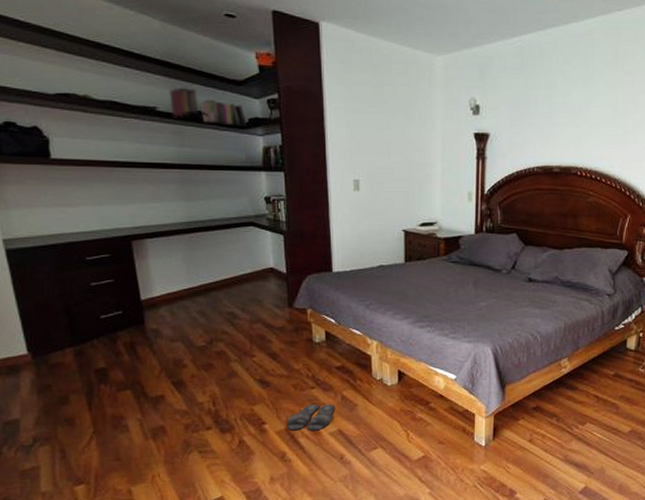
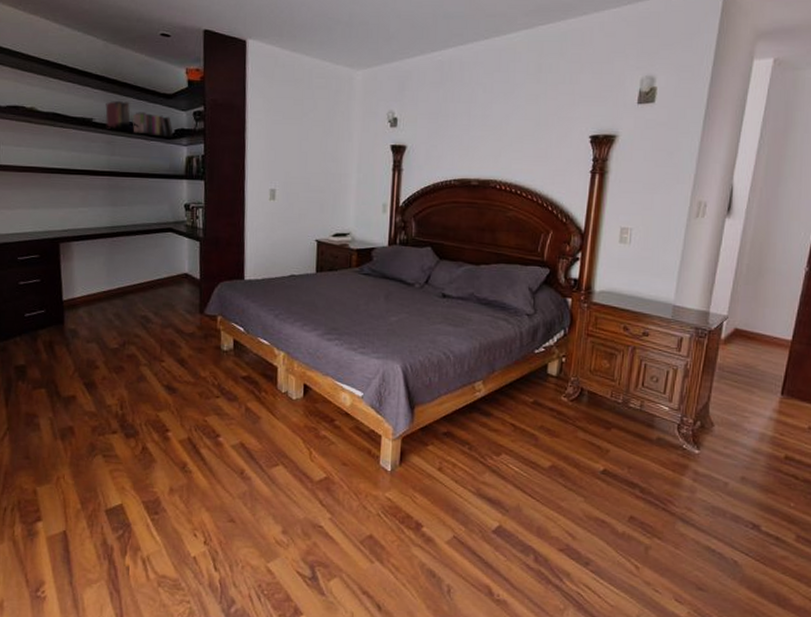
slippers: present [287,405,334,432] -> none [190,414,238,443]

